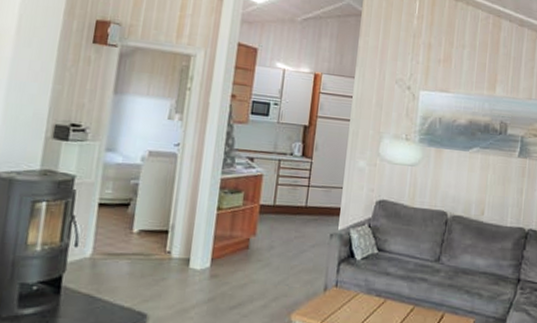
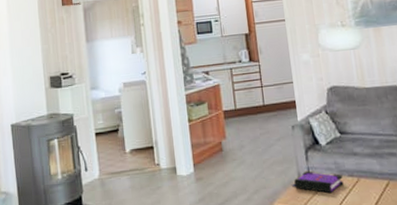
board game: none [314,284,370,312] -> present [291,171,344,194]

